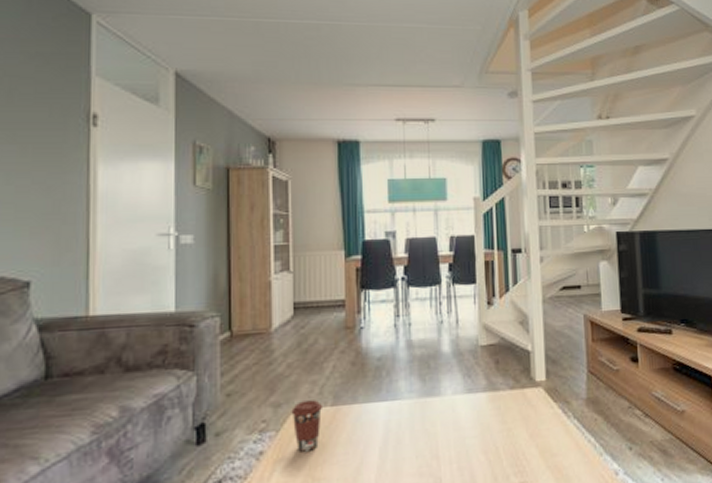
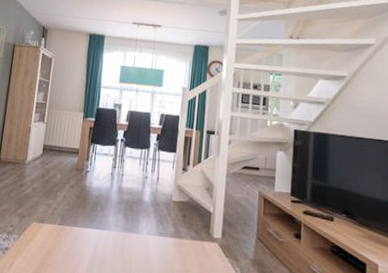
coffee cup: present [291,400,324,452] -> none [30,217,53,255]

